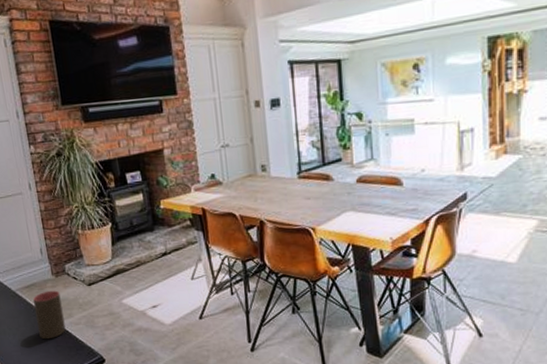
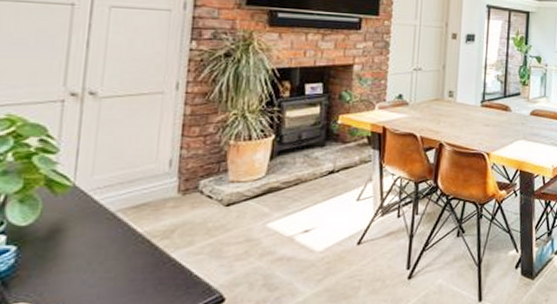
cup: present [33,290,66,340] -> none [135,211,183,277]

